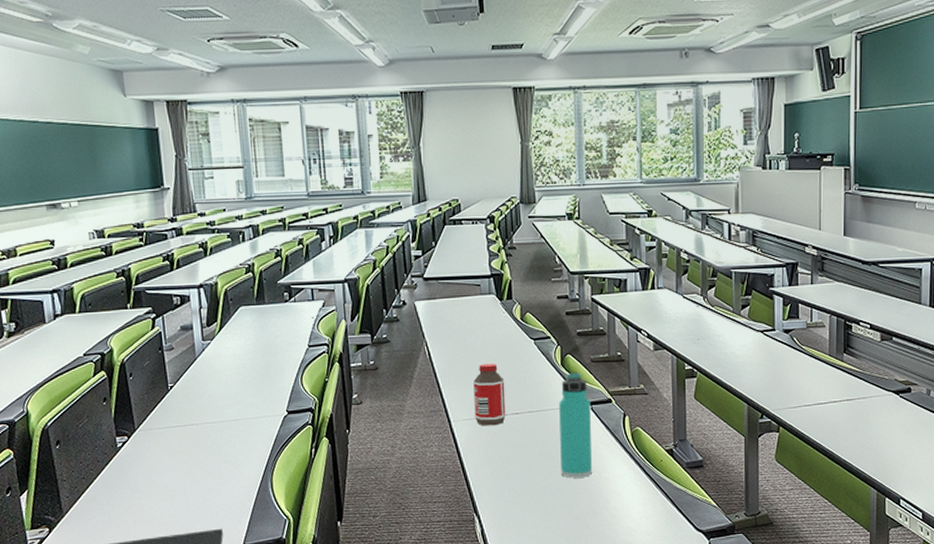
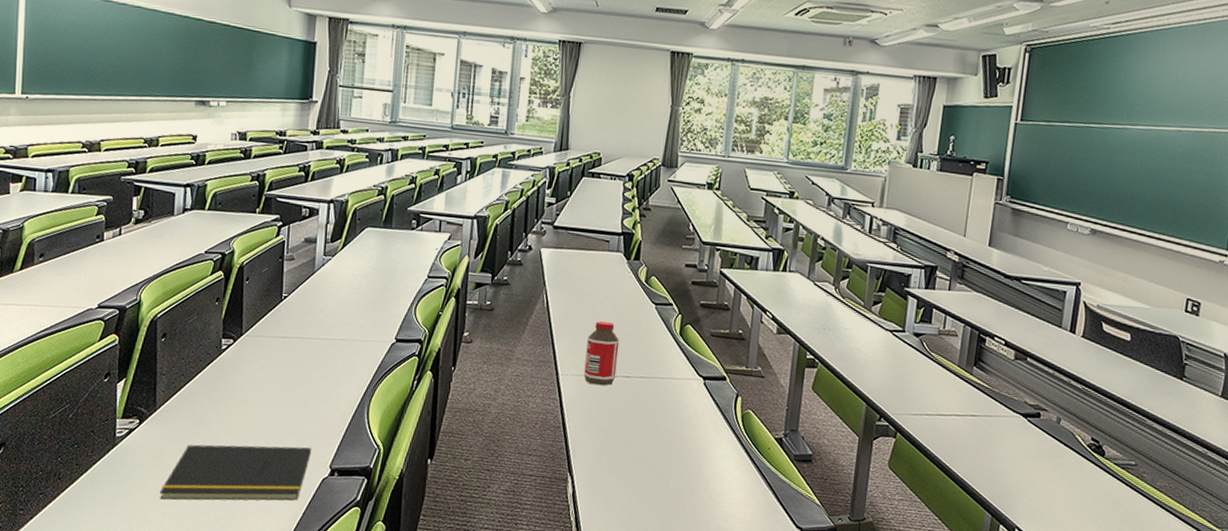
thermos bottle: present [559,371,592,478] -> none [663,342,704,454]

